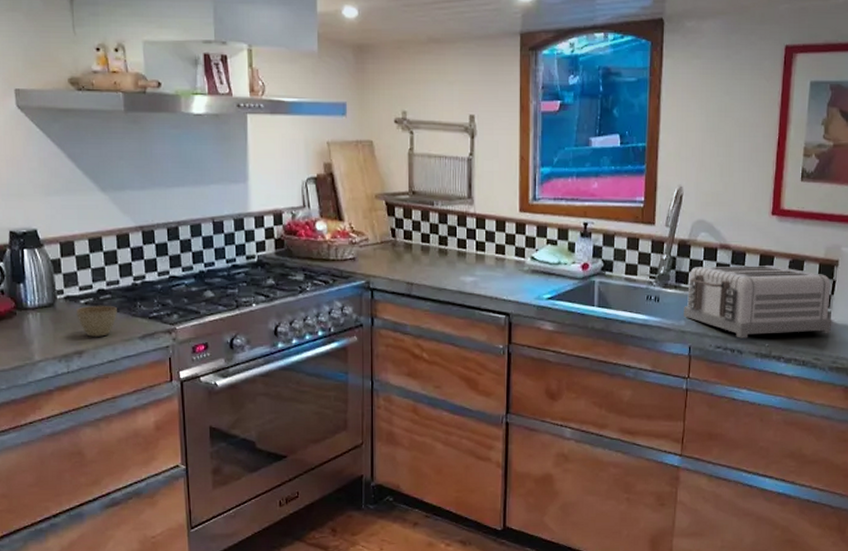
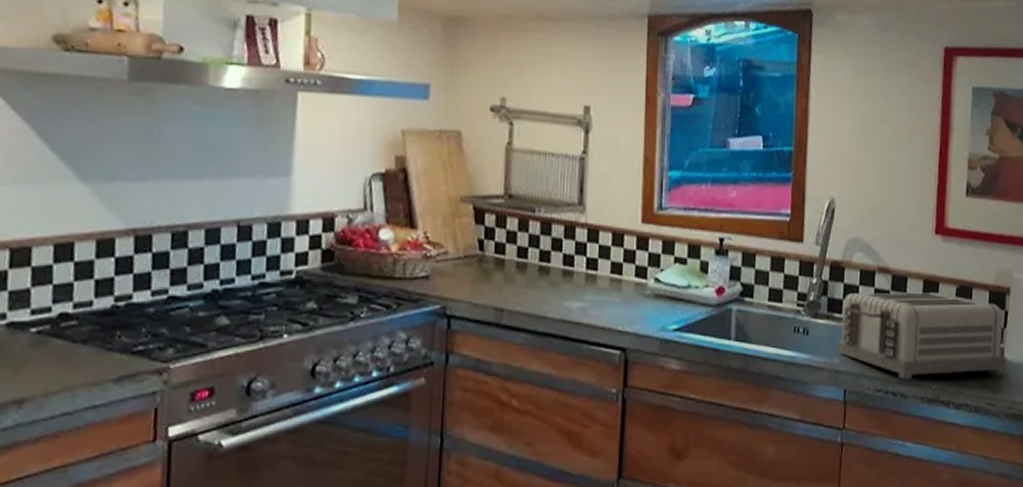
cup: present [76,305,117,337] -> none [21,335,85,379]

